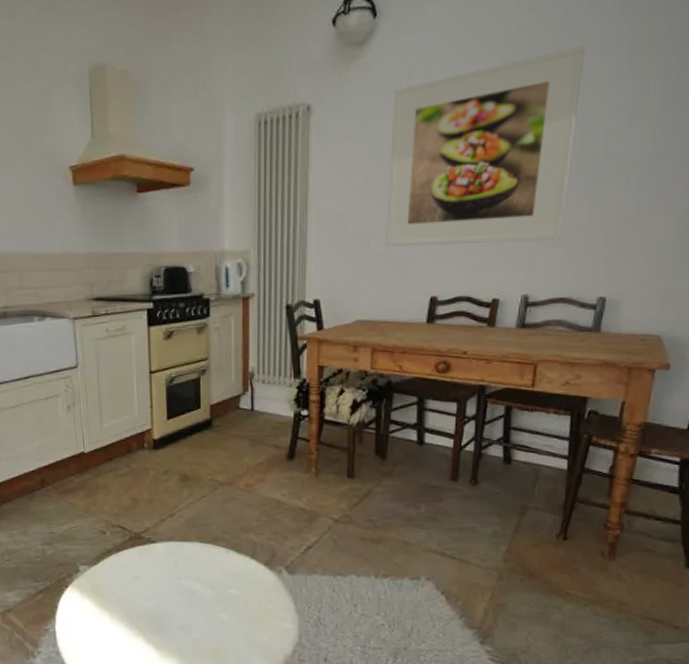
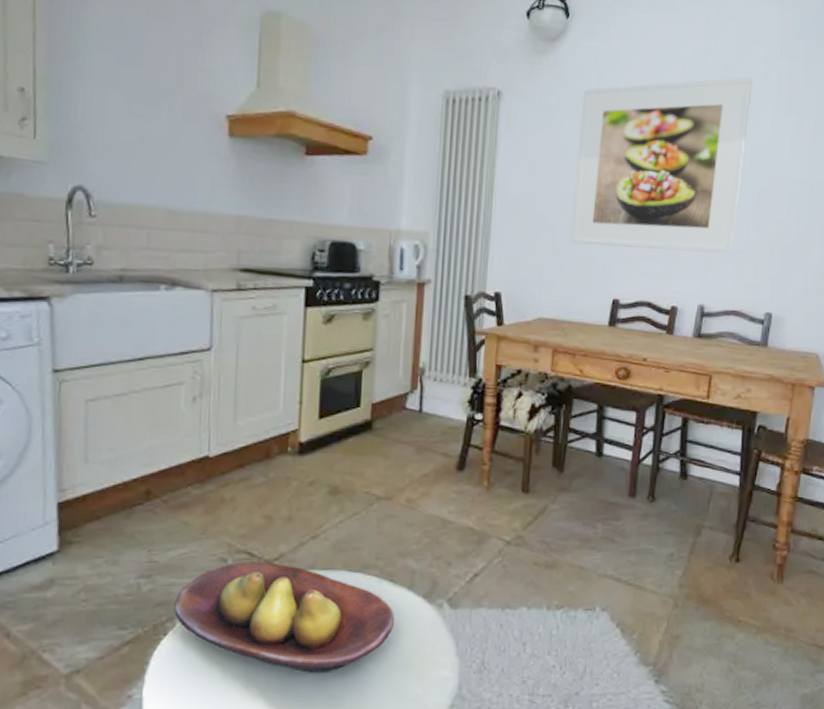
fruit bowl: none [71,534,242,620] -> present [174,561,395,673]

